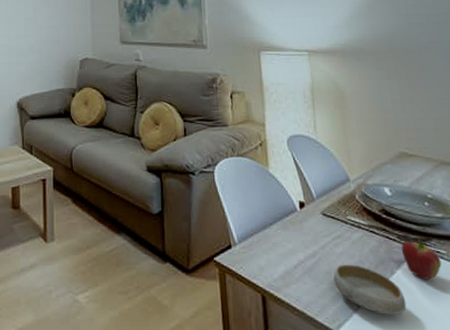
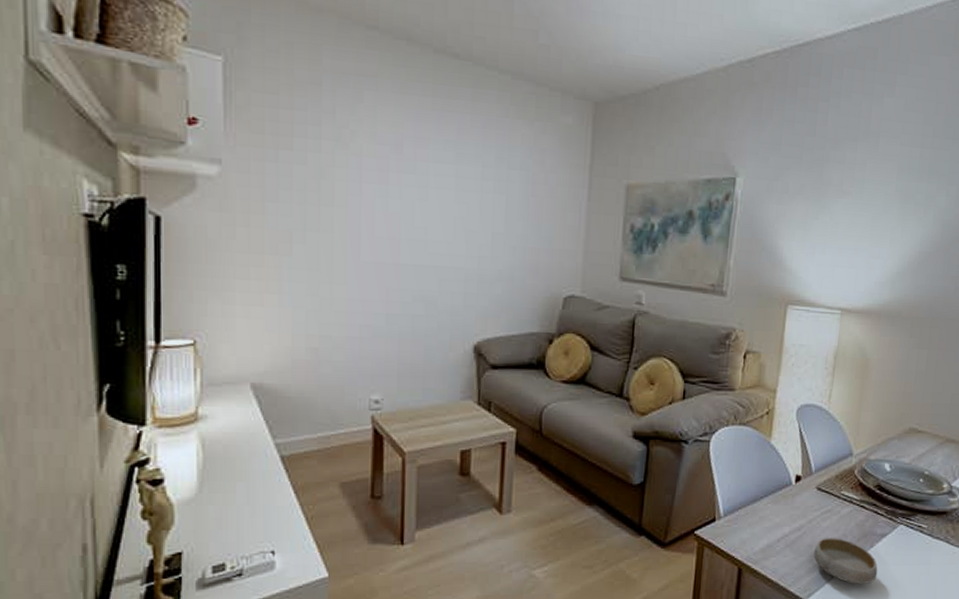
fruit: present [401,238,442,280] -> none [886,513,920,552]

